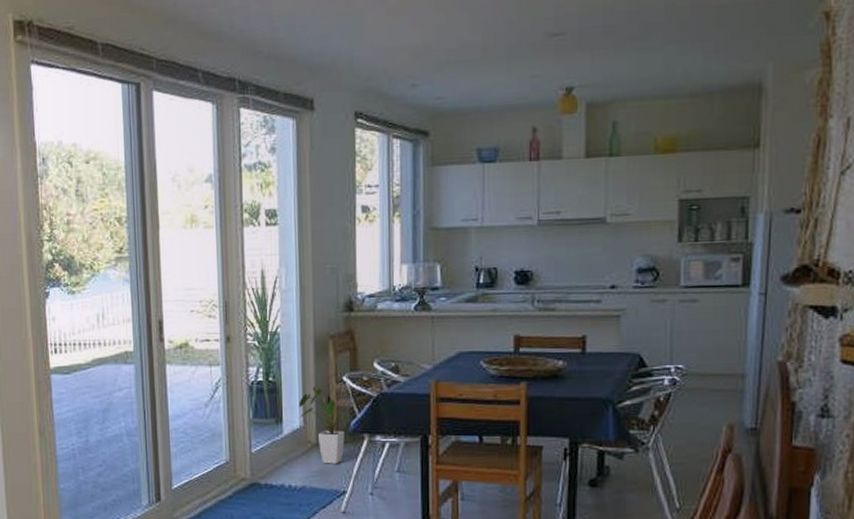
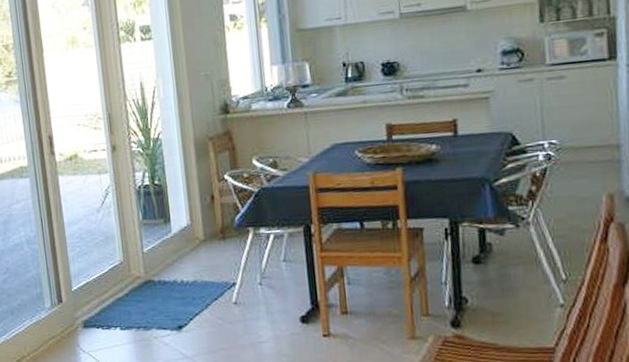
house plant: present [298,386,356,464] -> none [184,186,239,259]

